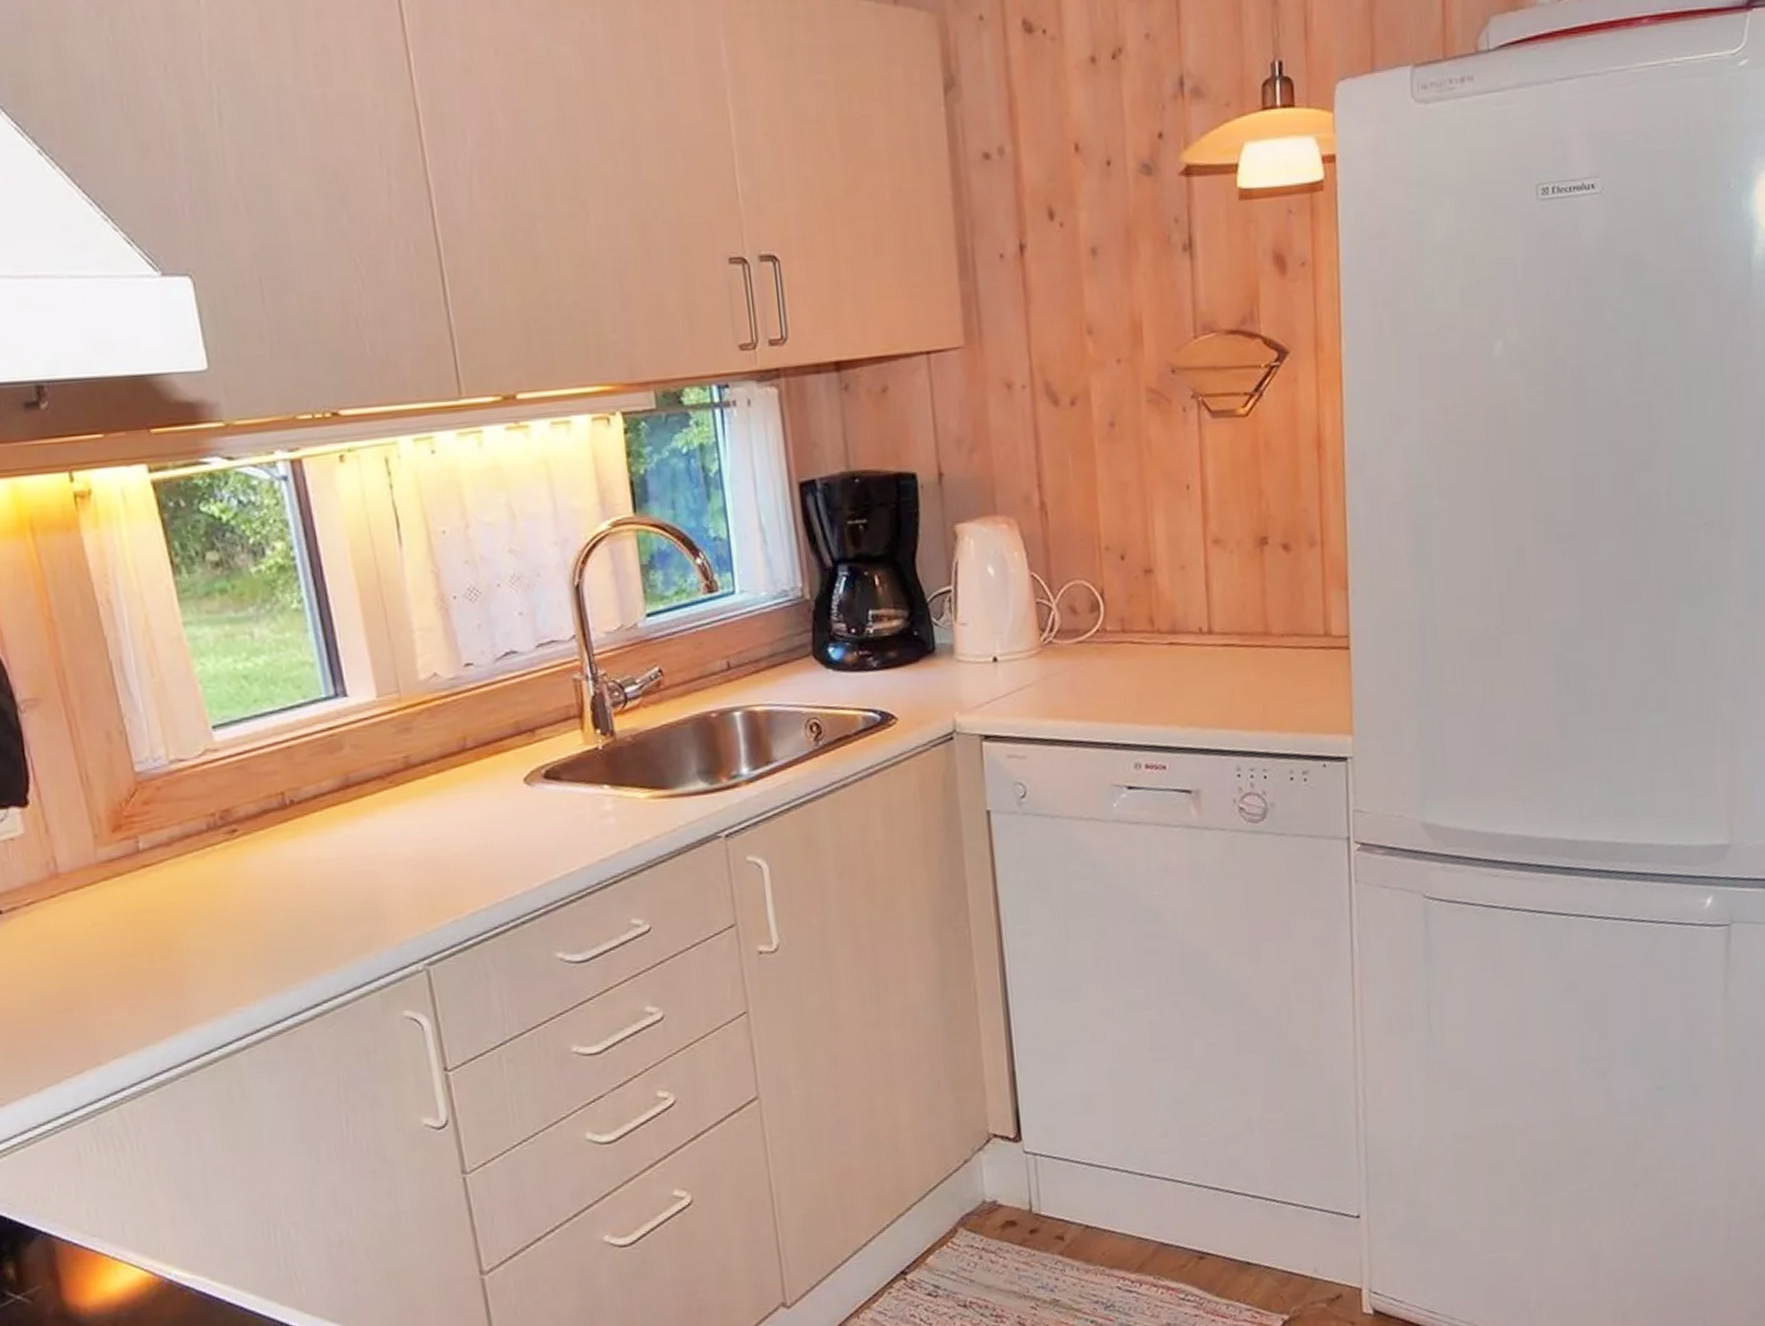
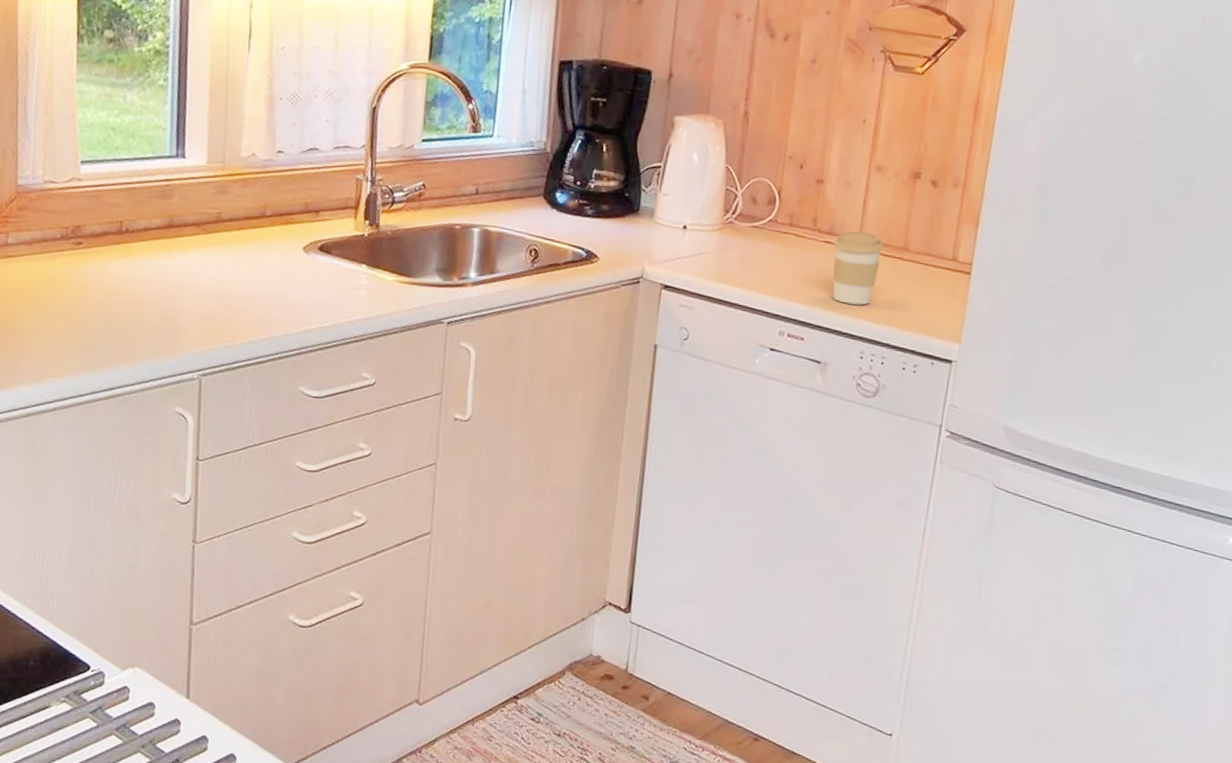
coffee cup: none [1179,621,1241,714] -> present [832,230,884,305]

